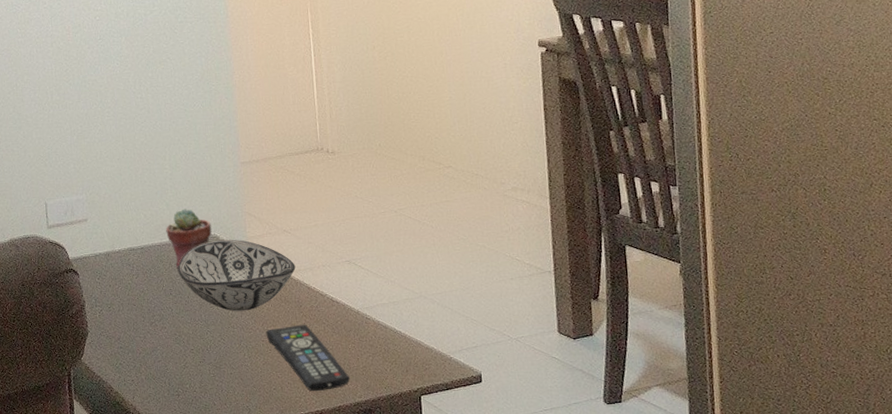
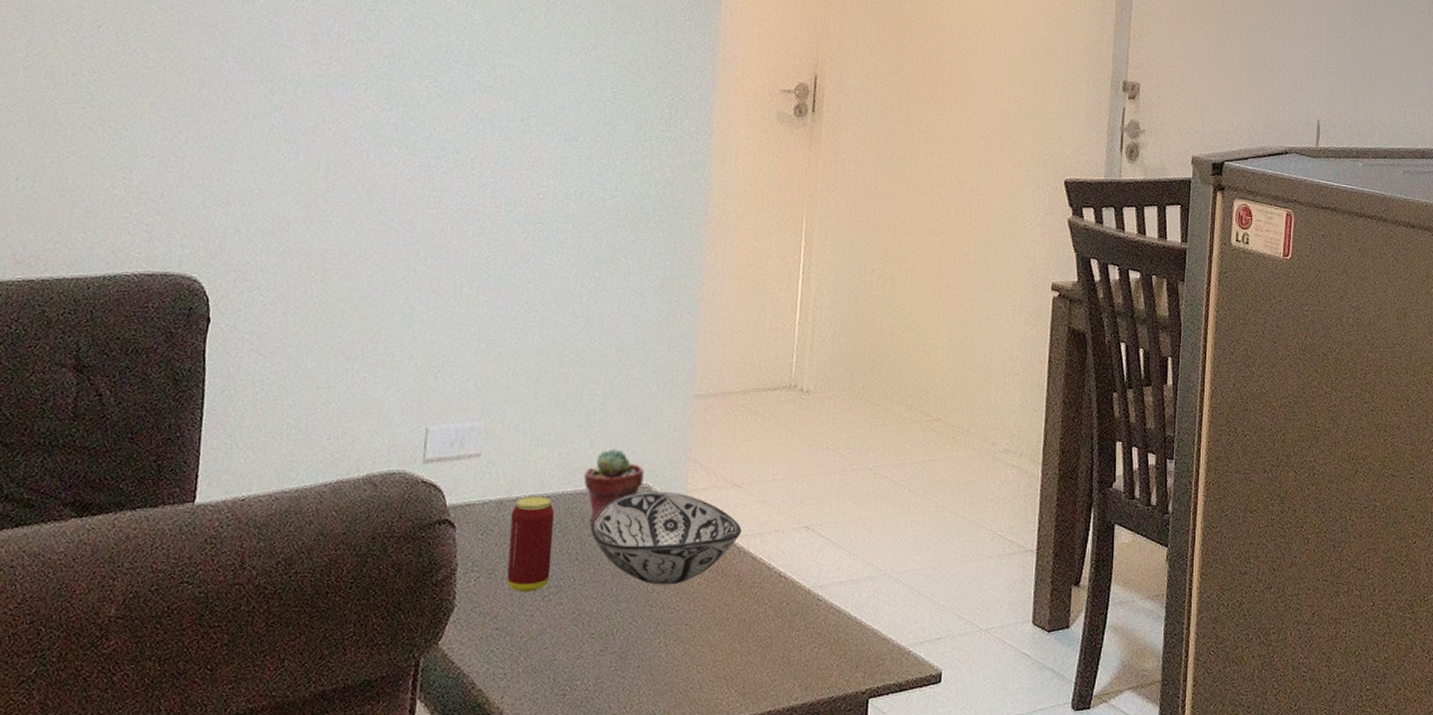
beverage can: none [117,248,153,320] -> present [507,496,555,592]
remote control: present [265,324,351,392] -> none [691,604,788,692]

